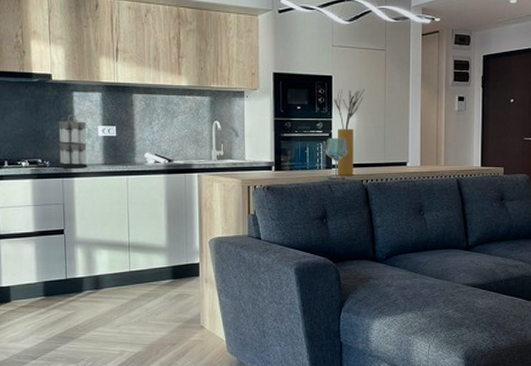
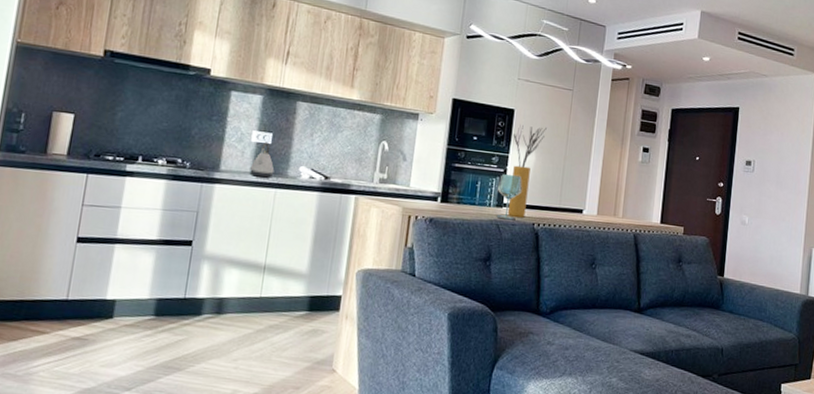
spice rack: present [58,115,88,169] -> none [200,114,240,175]
kettle: none [101,134,123,167] -> present [249,142,275,178]

